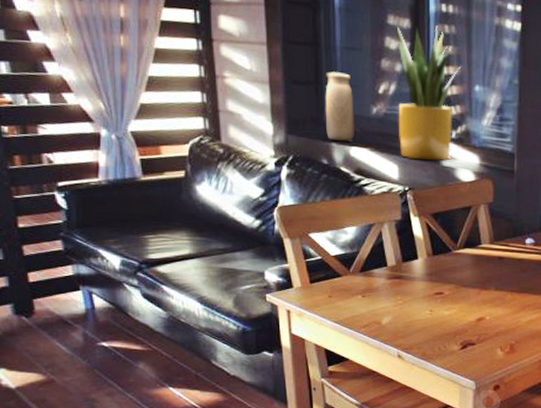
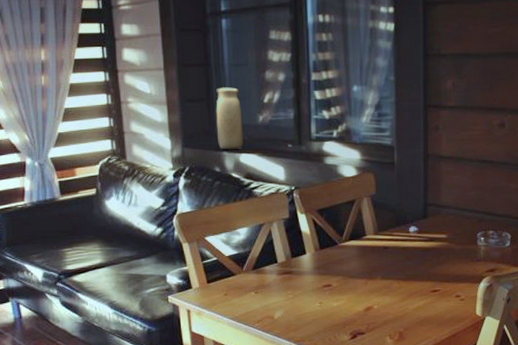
planter: present [396,25,460,160] -> none [278,35,338,159]

